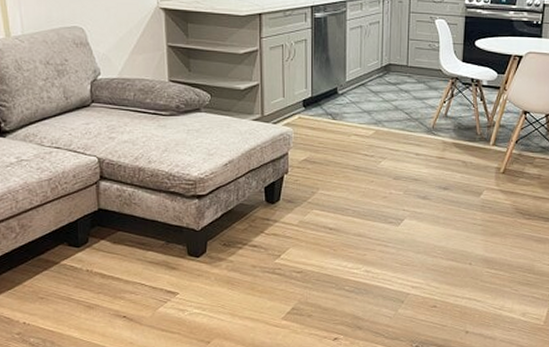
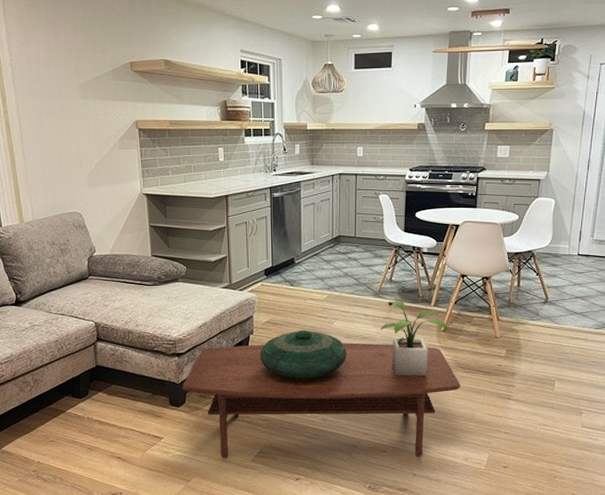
coffee table: none [202,185,519,315] -> present [182,343,460,457]
decorative bowl: none [295,170,395,226] -> present [260,330,347,380]
potted plant: none [433,139,507,223] -> present [380,301,447,376]

